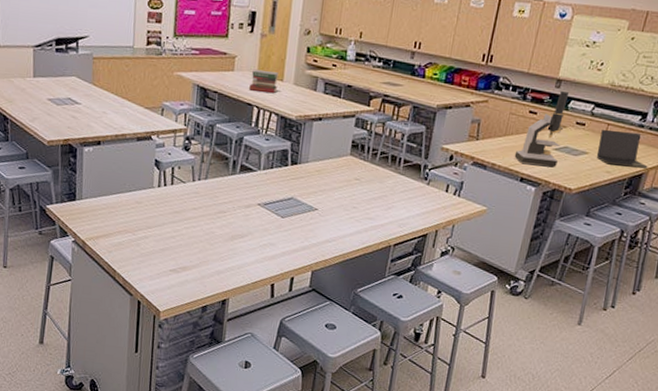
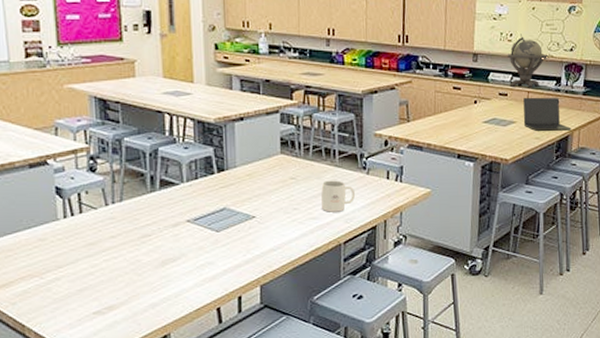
books: present [249,69,279,94] -> none [156,72,189,98]
mug: none [379,185,413,216] -> present [321,180,355,212]
microscope: present [514,90,570,168] -> none [447,64,489,141]
globe: none [589,64,638,121] -> present [507,34,548,88]

